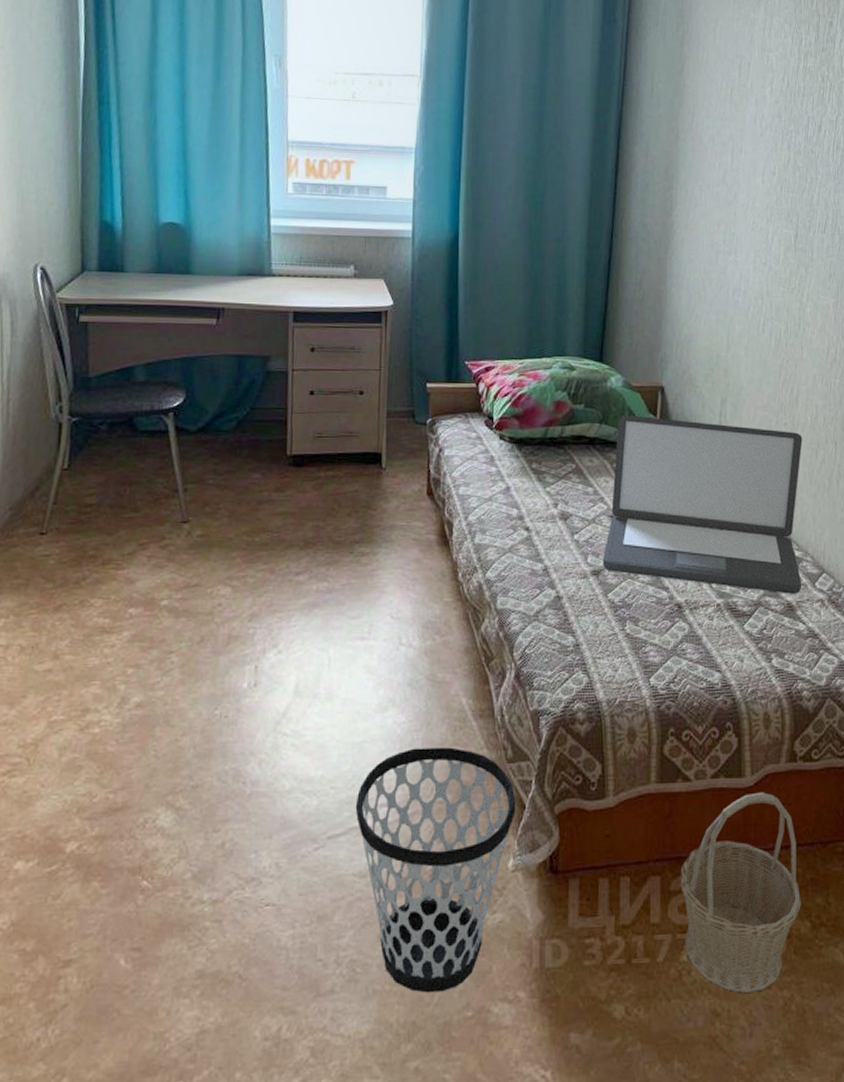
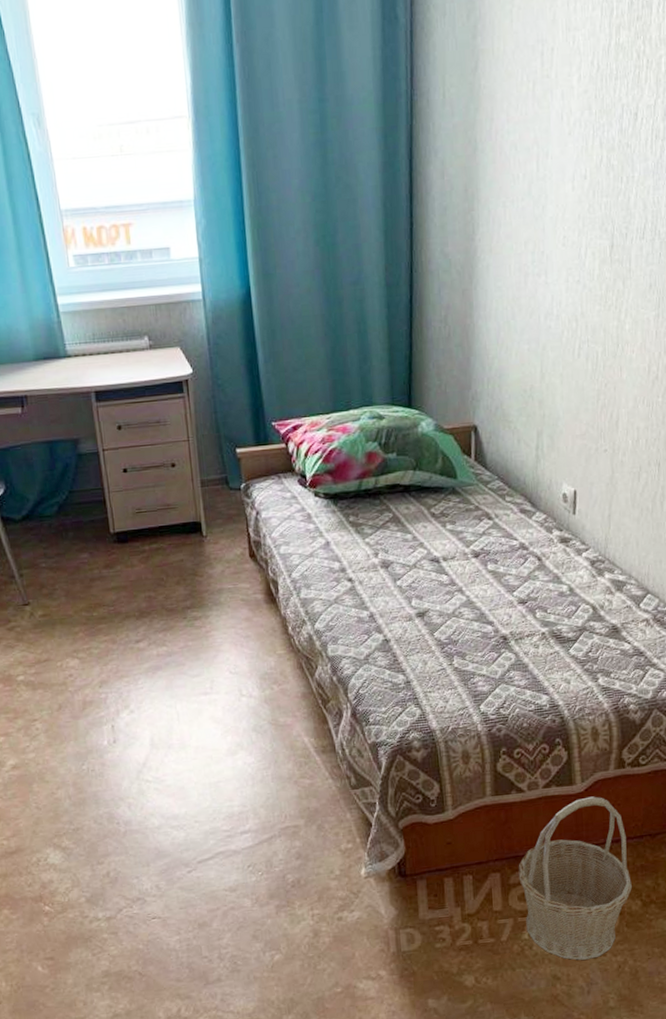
wastebasket: present [355,747,516,993] -> none [218,780,364,977]
laptop: present [602,415,803,594] -> none [426,457,627,617]

